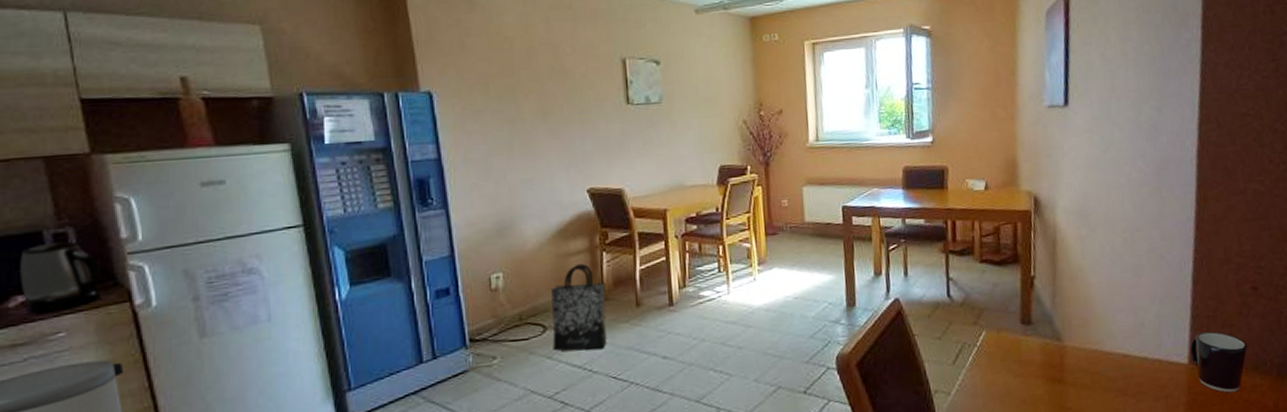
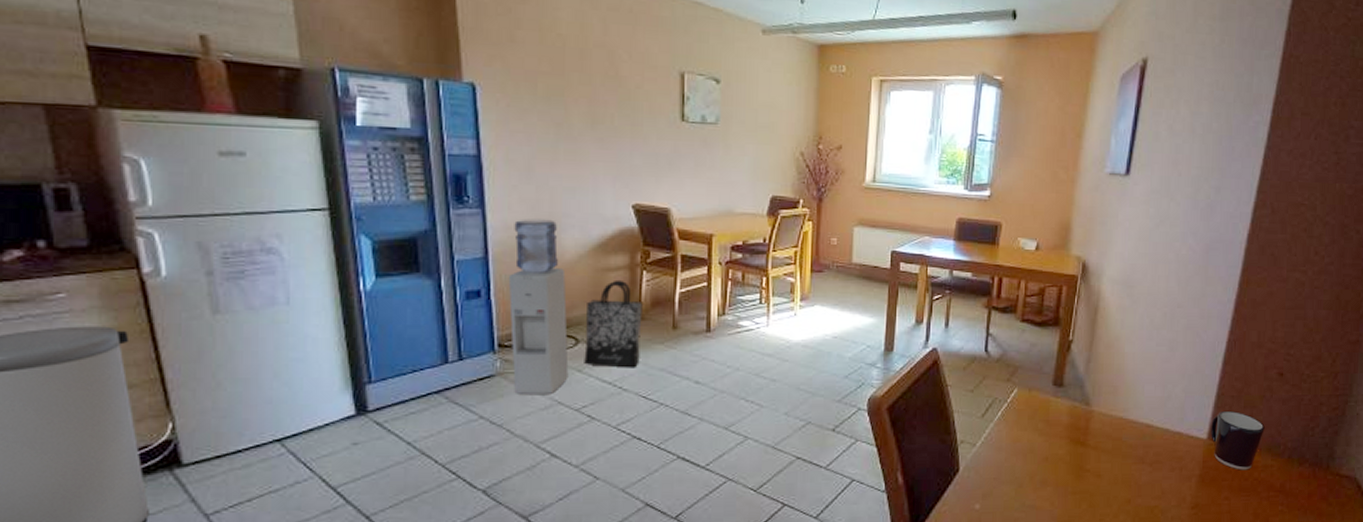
kettle: present [20,241,102,314] -> none [16,197,107,271]
water cooler: none [474,212,539,388] -> present [508,219,569,396]

